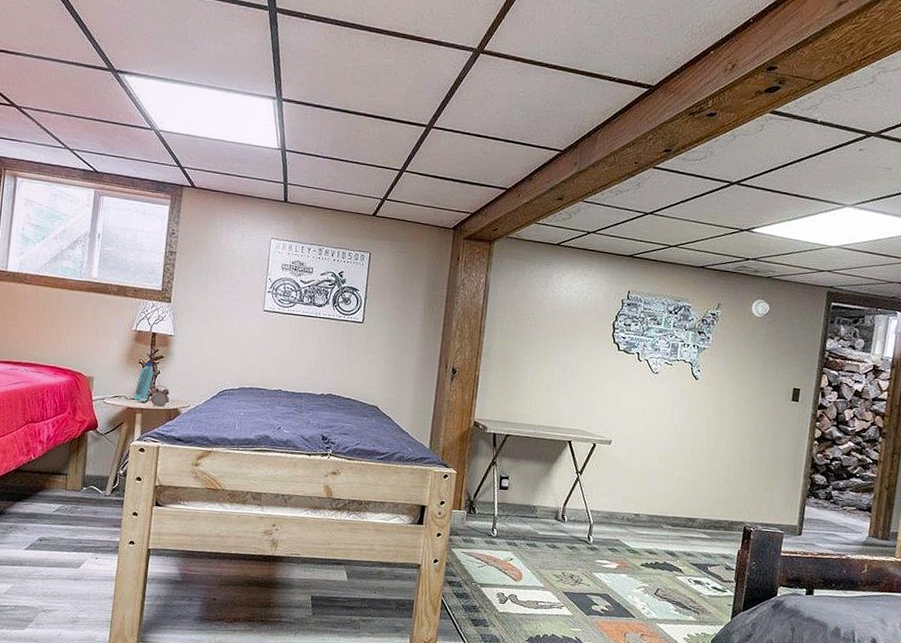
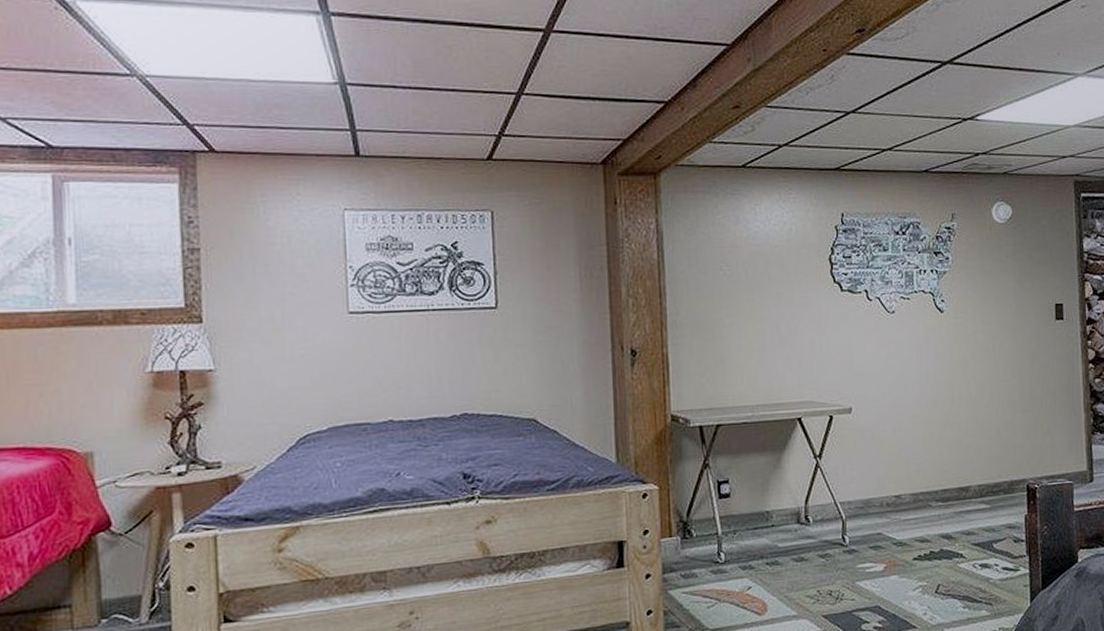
water bottle: present [133,361,154,402] -> none [163,414,191,475]
alarm clock: present [151,385,170,409] -> none [192,445,221,480]

